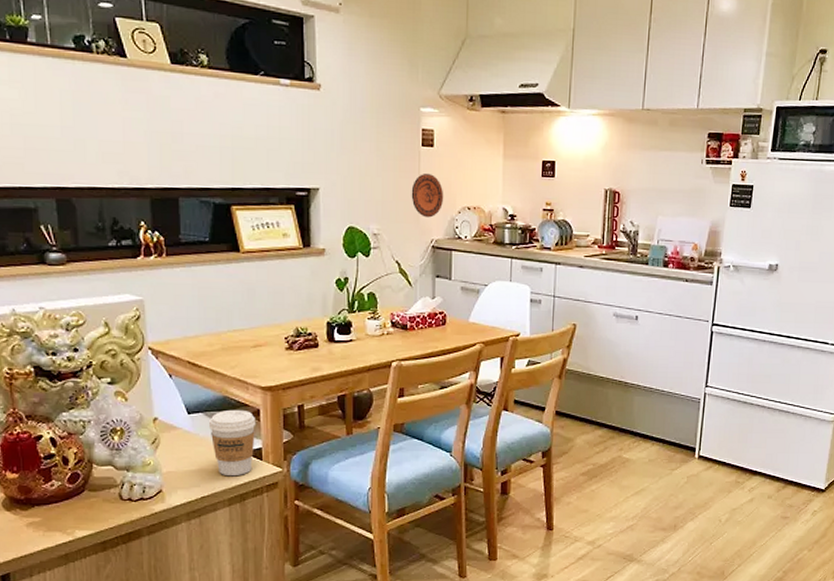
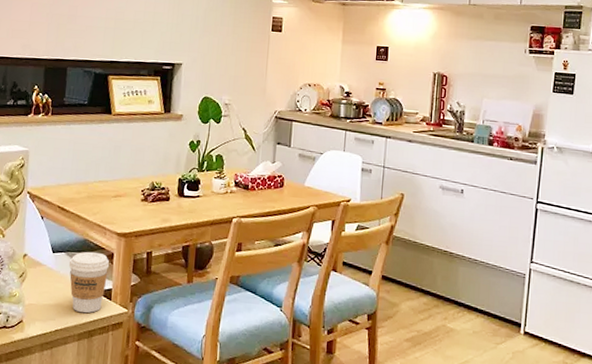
decorative plate: present [411,174,444,218] -> none [259,54,289,92]

